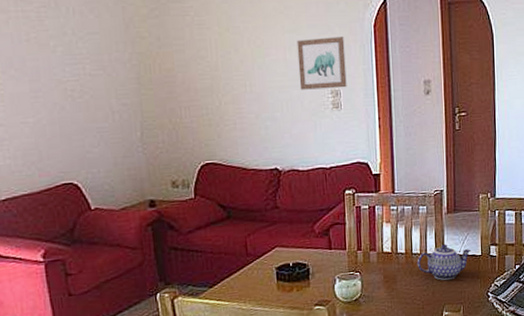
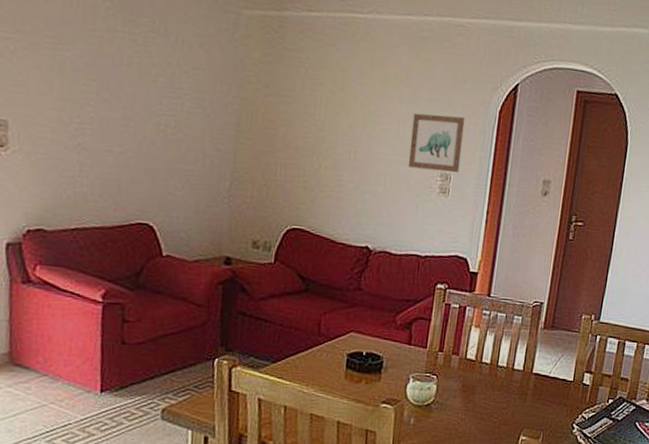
teapot: present [417,244,471,280] -> none [500,362,562,402]

